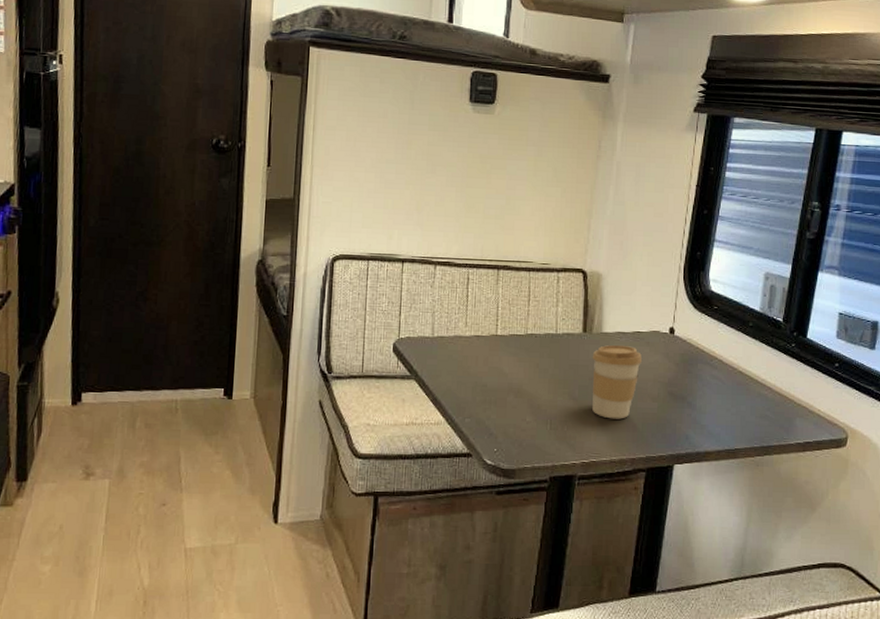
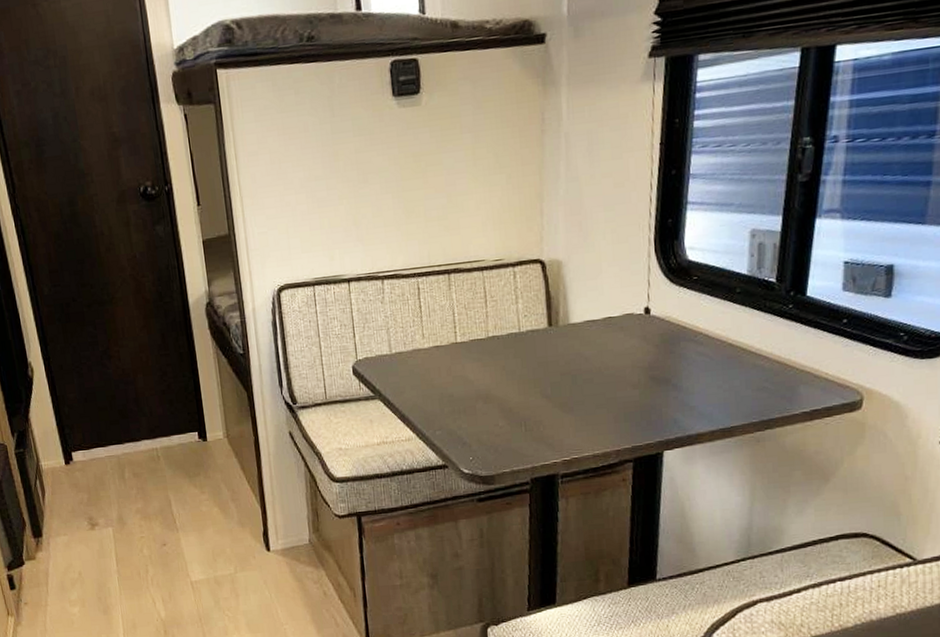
coffee cup: present [592,345,643,419] -> none [561,334,618,413]

